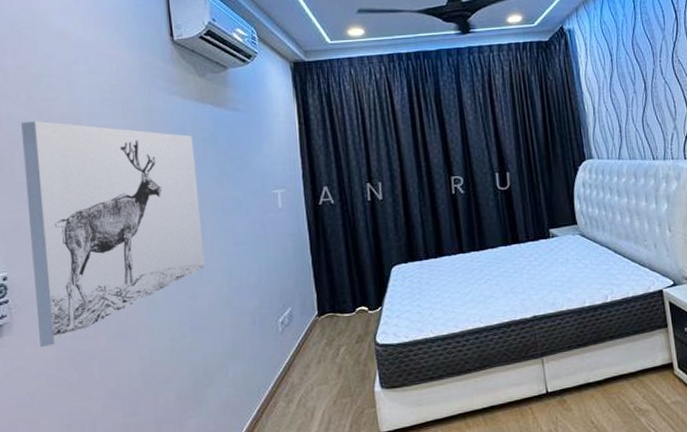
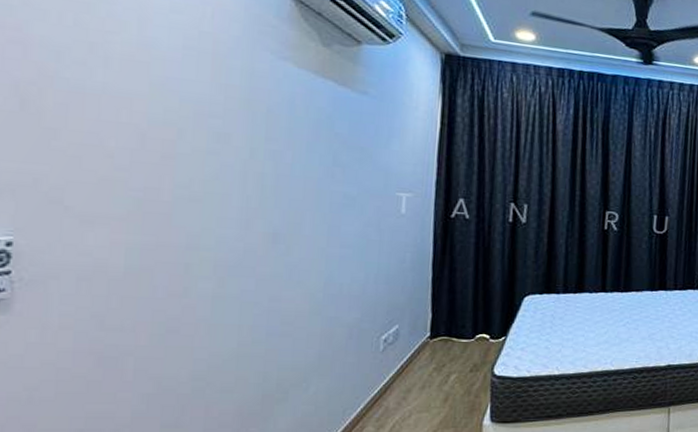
wall art: present [21,121,206,348] -> none [51,52,303,335]

